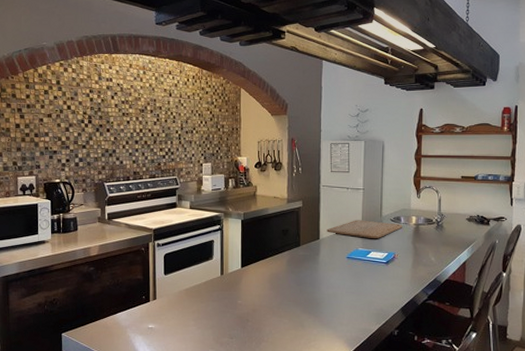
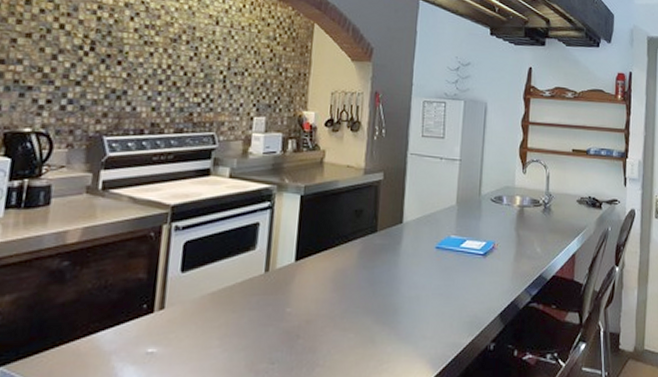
chopping board: present [327,220,403,238] -> none [412,199,505,223]

